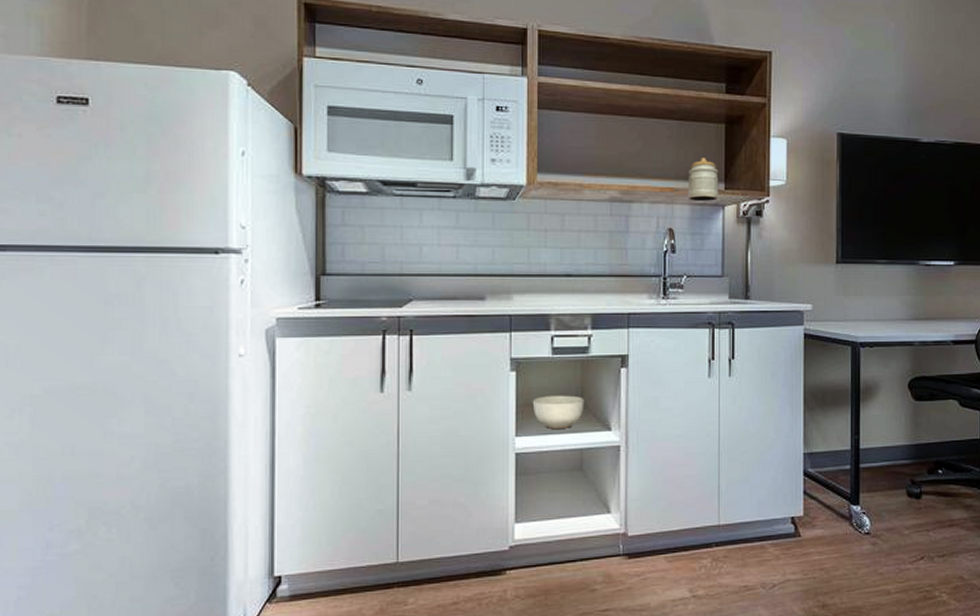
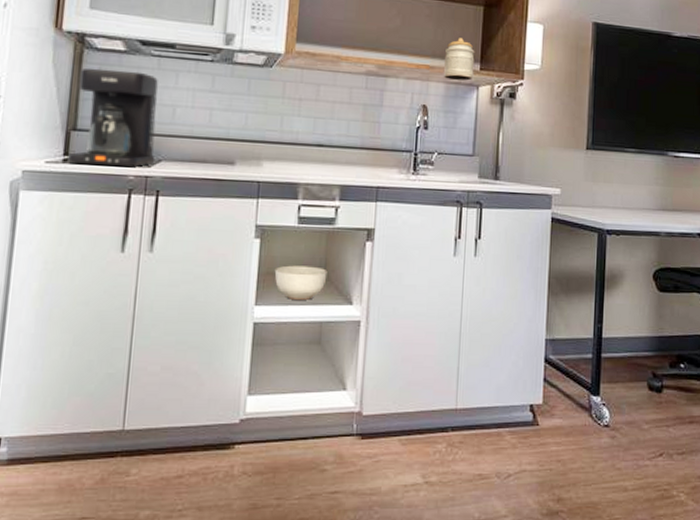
coffee maker: none [320,211,406,309] -> present [68,68,158,168]

